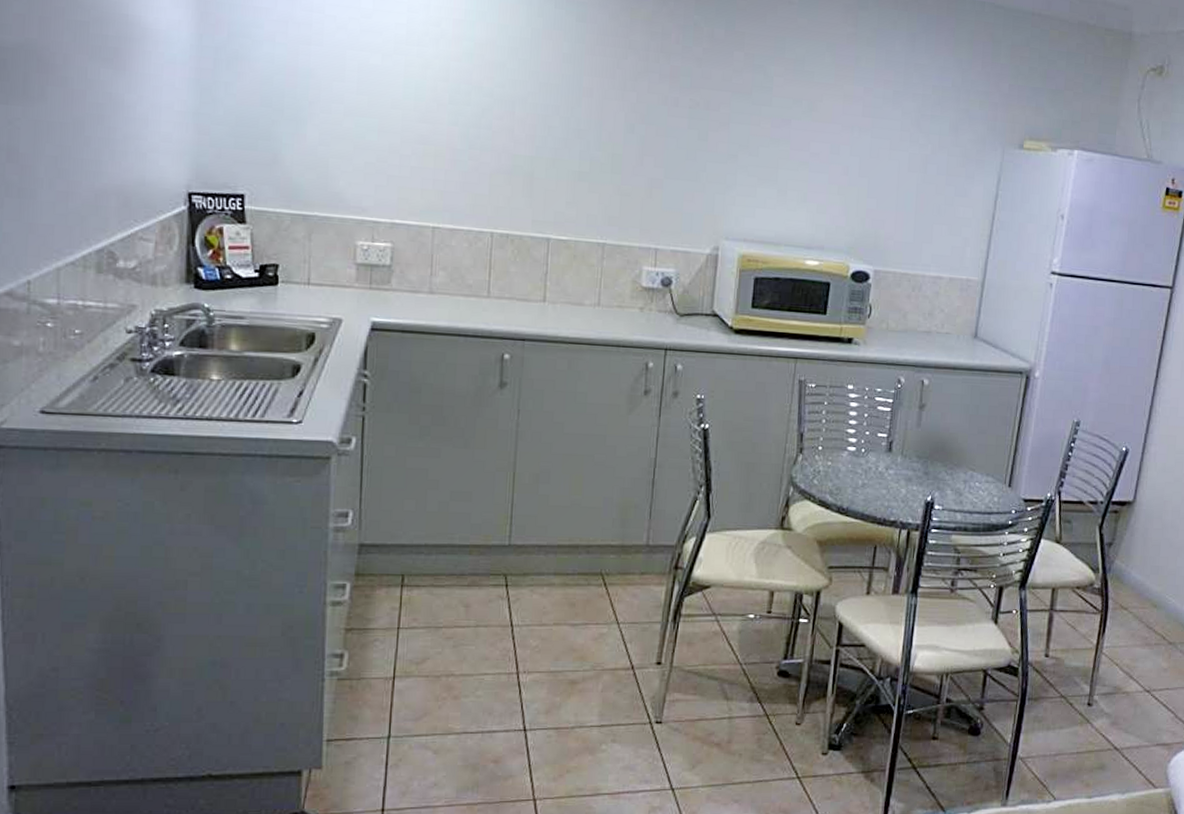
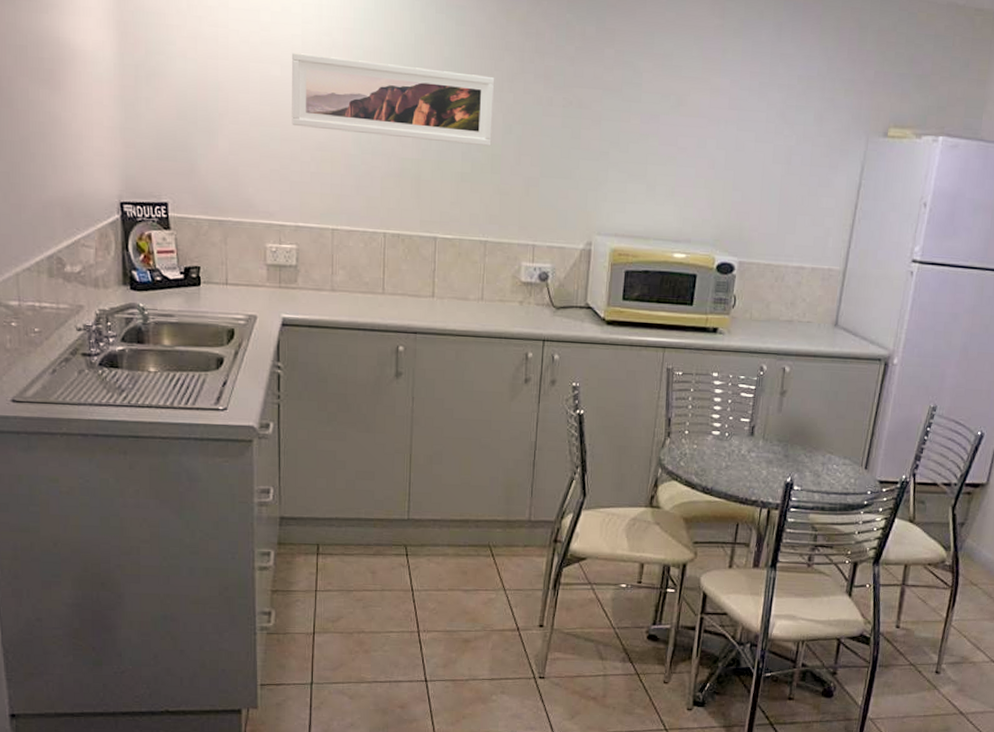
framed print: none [391,41,617,146] -> present [292,53,495,147]

